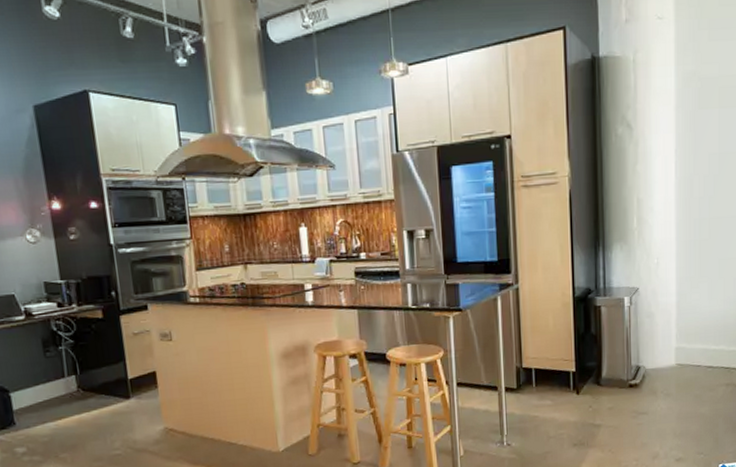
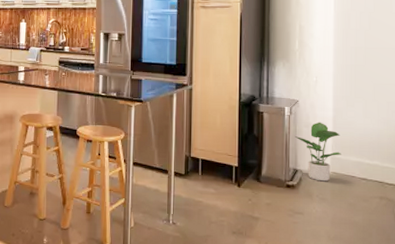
potted plant: none [636,309,686,376] -> present [294,122,341,182]

